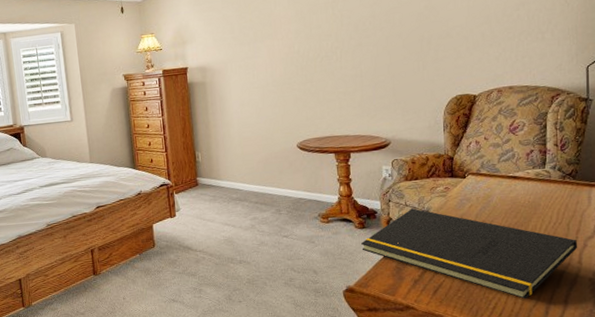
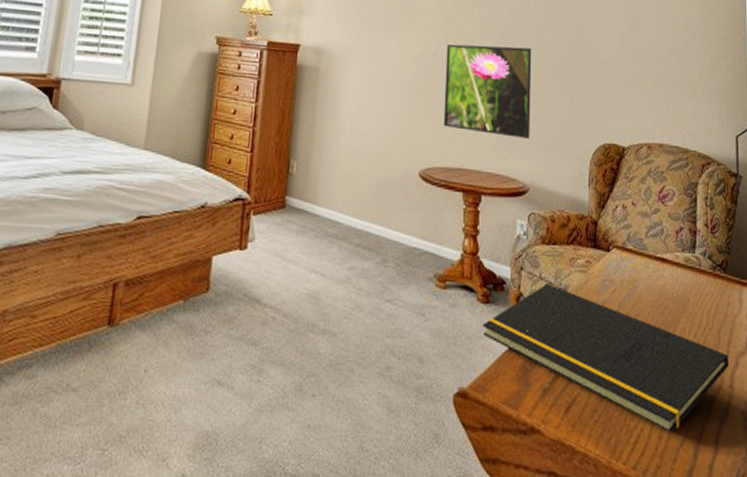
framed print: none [308,30,388,108] -> present [443,43,532,139]

